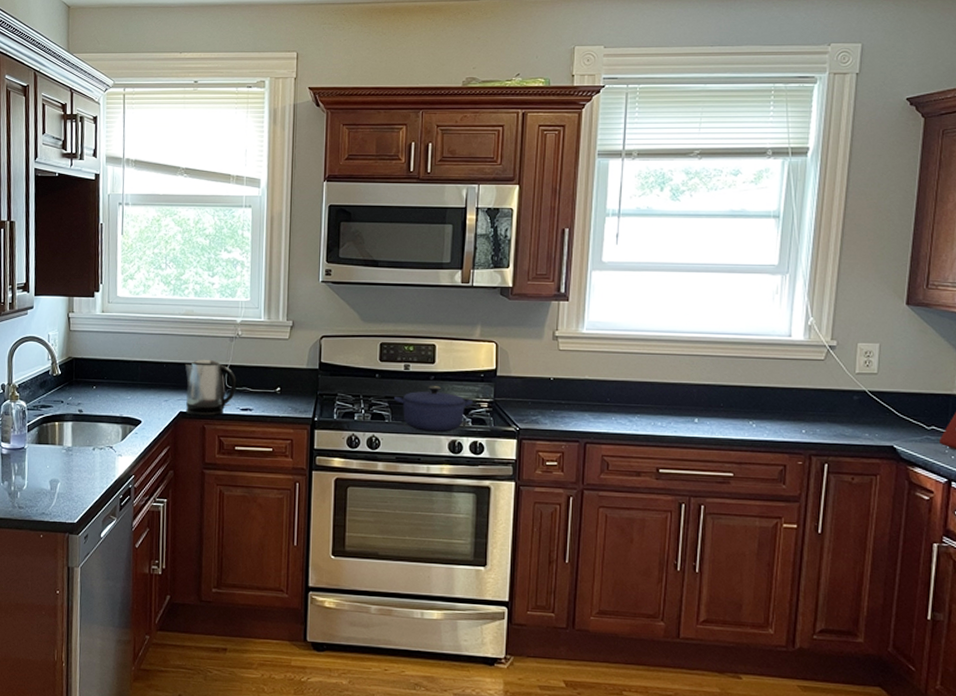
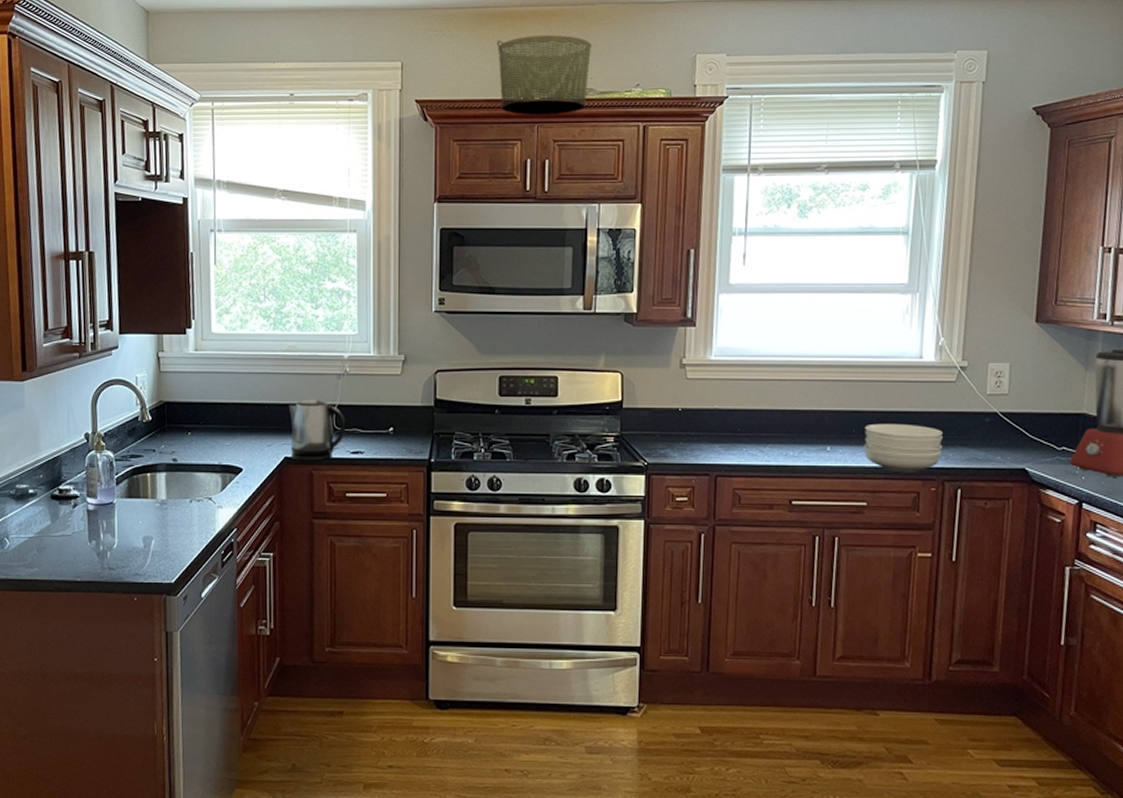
basket: none [385,27,476,102] -> present [496,34,592,116]
cooking pot: present [393,386,473,433] -> none [514,421,598,471]
bowl: none [731,398,811,447] -> present [864,423,943,473]

